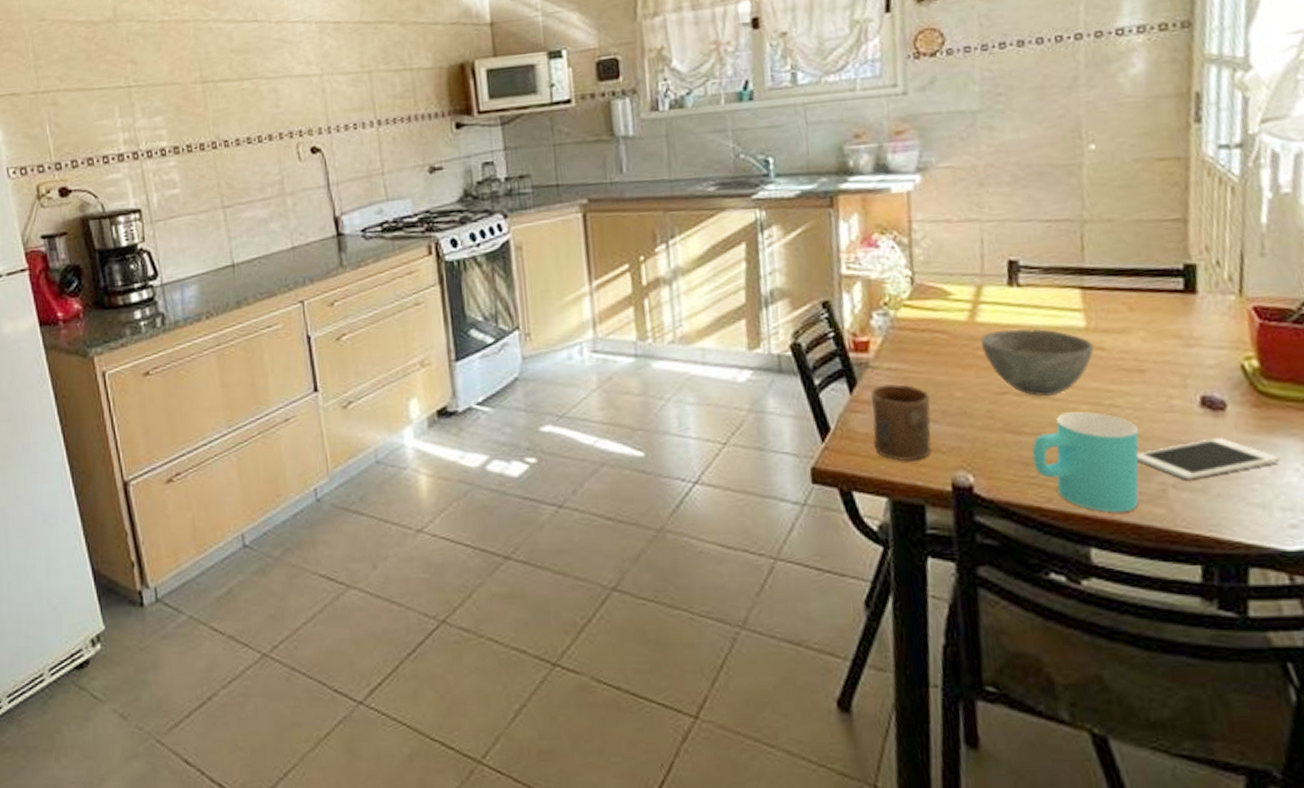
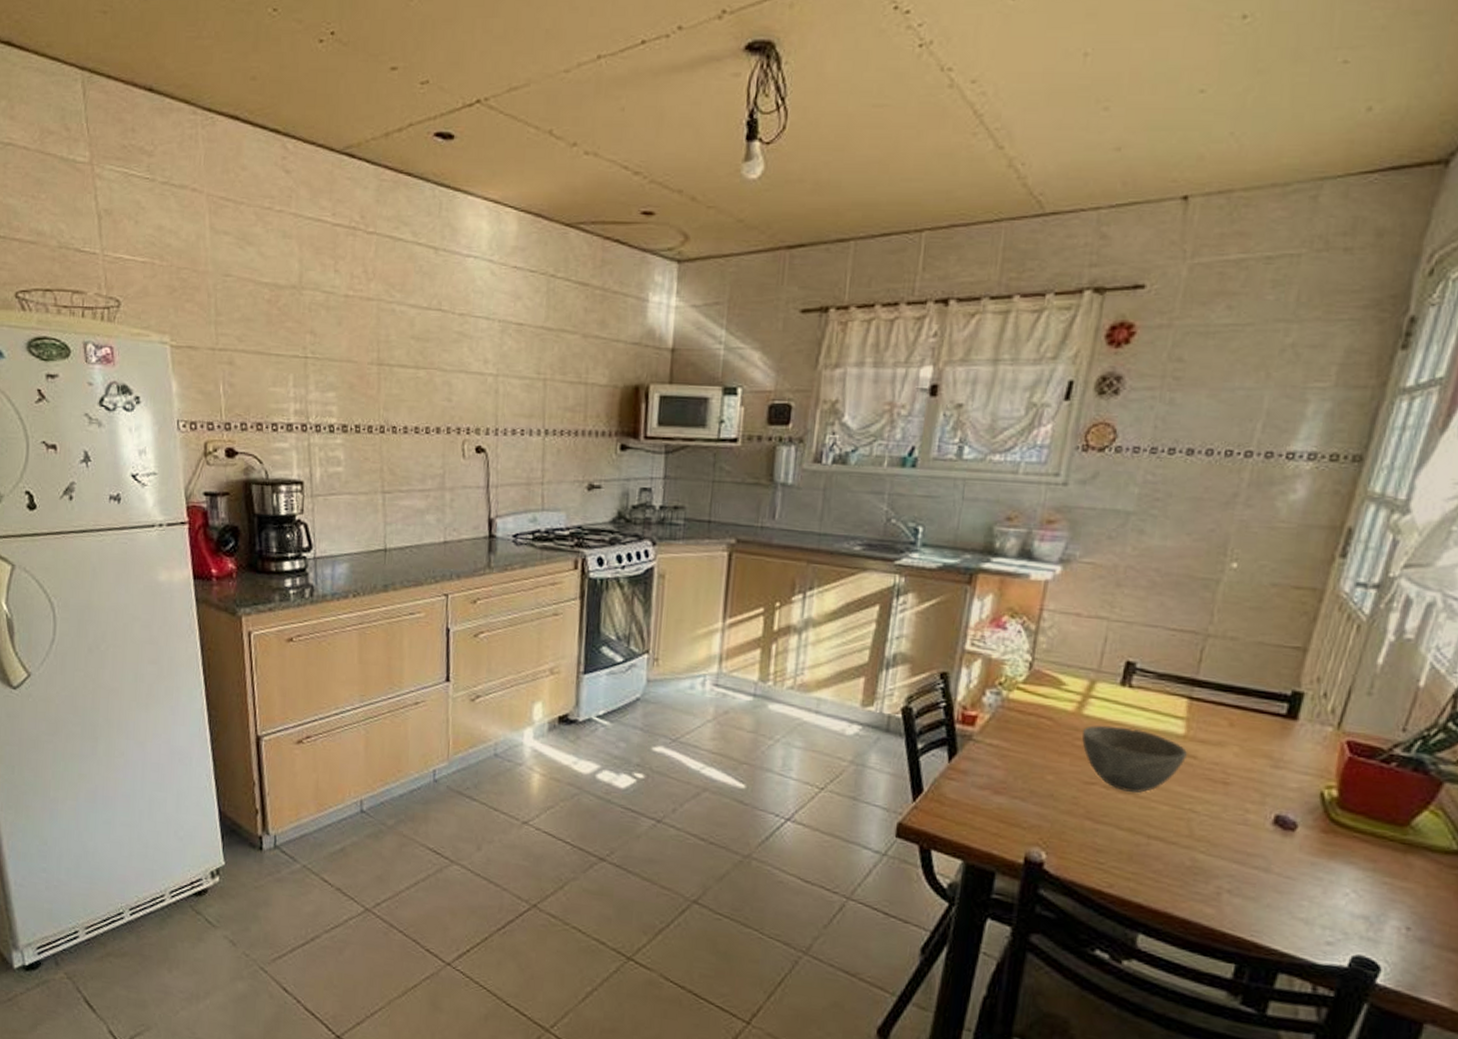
cup: present [871,383,932,461] -> none [961,758,1023,831]
cup: present [1031,411,1139,513] -> none [1104,810,1209,908]
cell phone: present [1136,437,1280,480] -> none [1201,854,1333,889]

